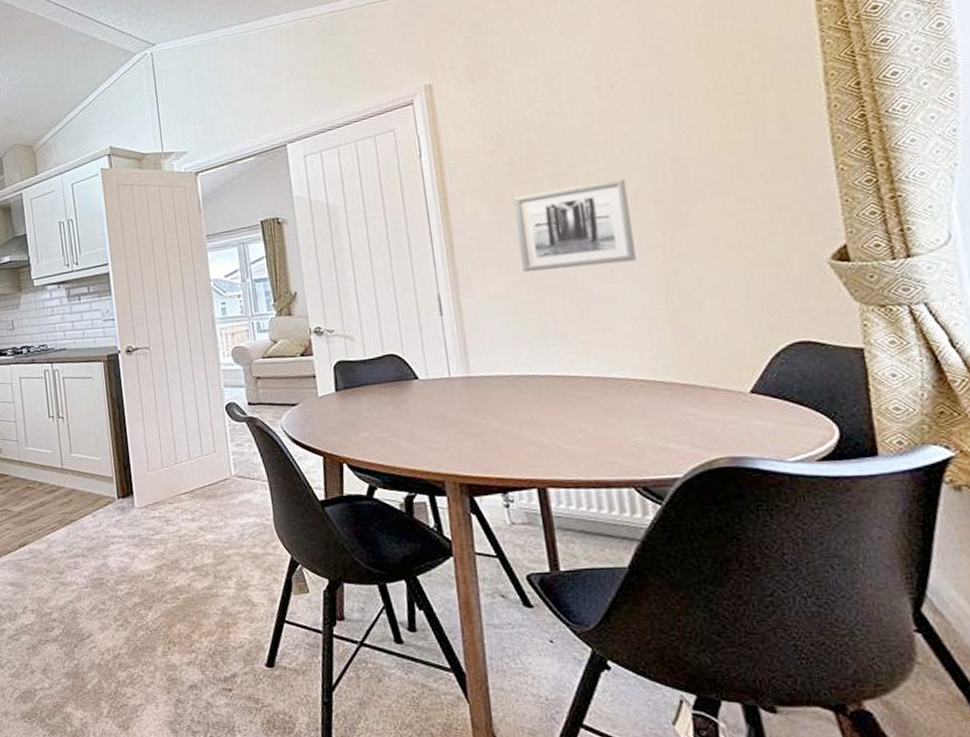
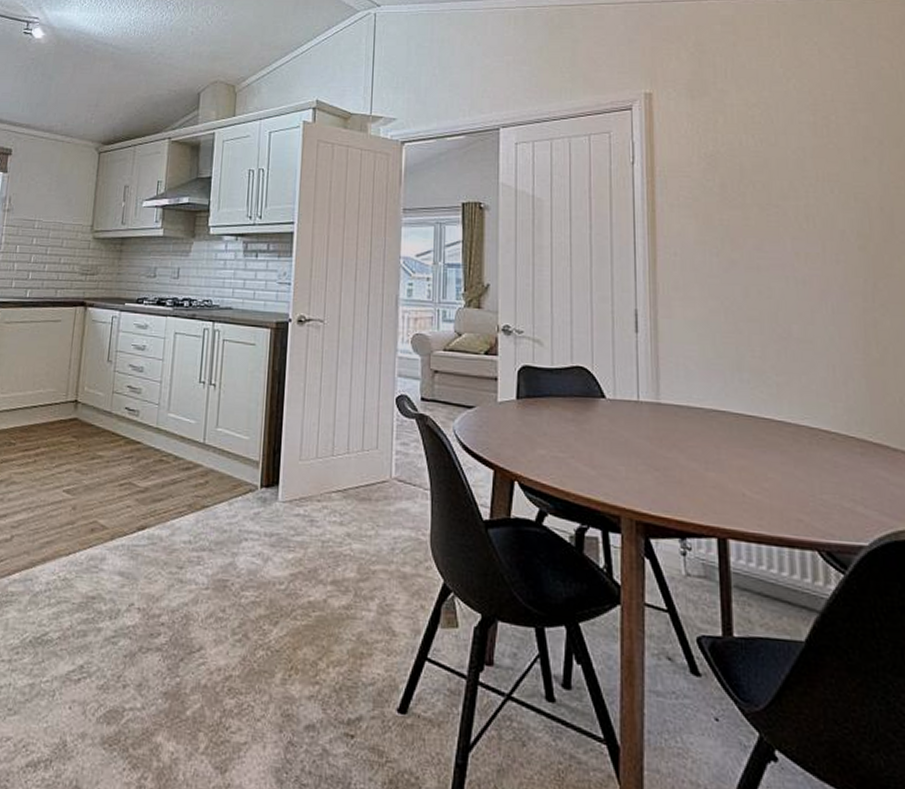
wall art: present [512,178,636,273] -> none [720,218,838,305]

